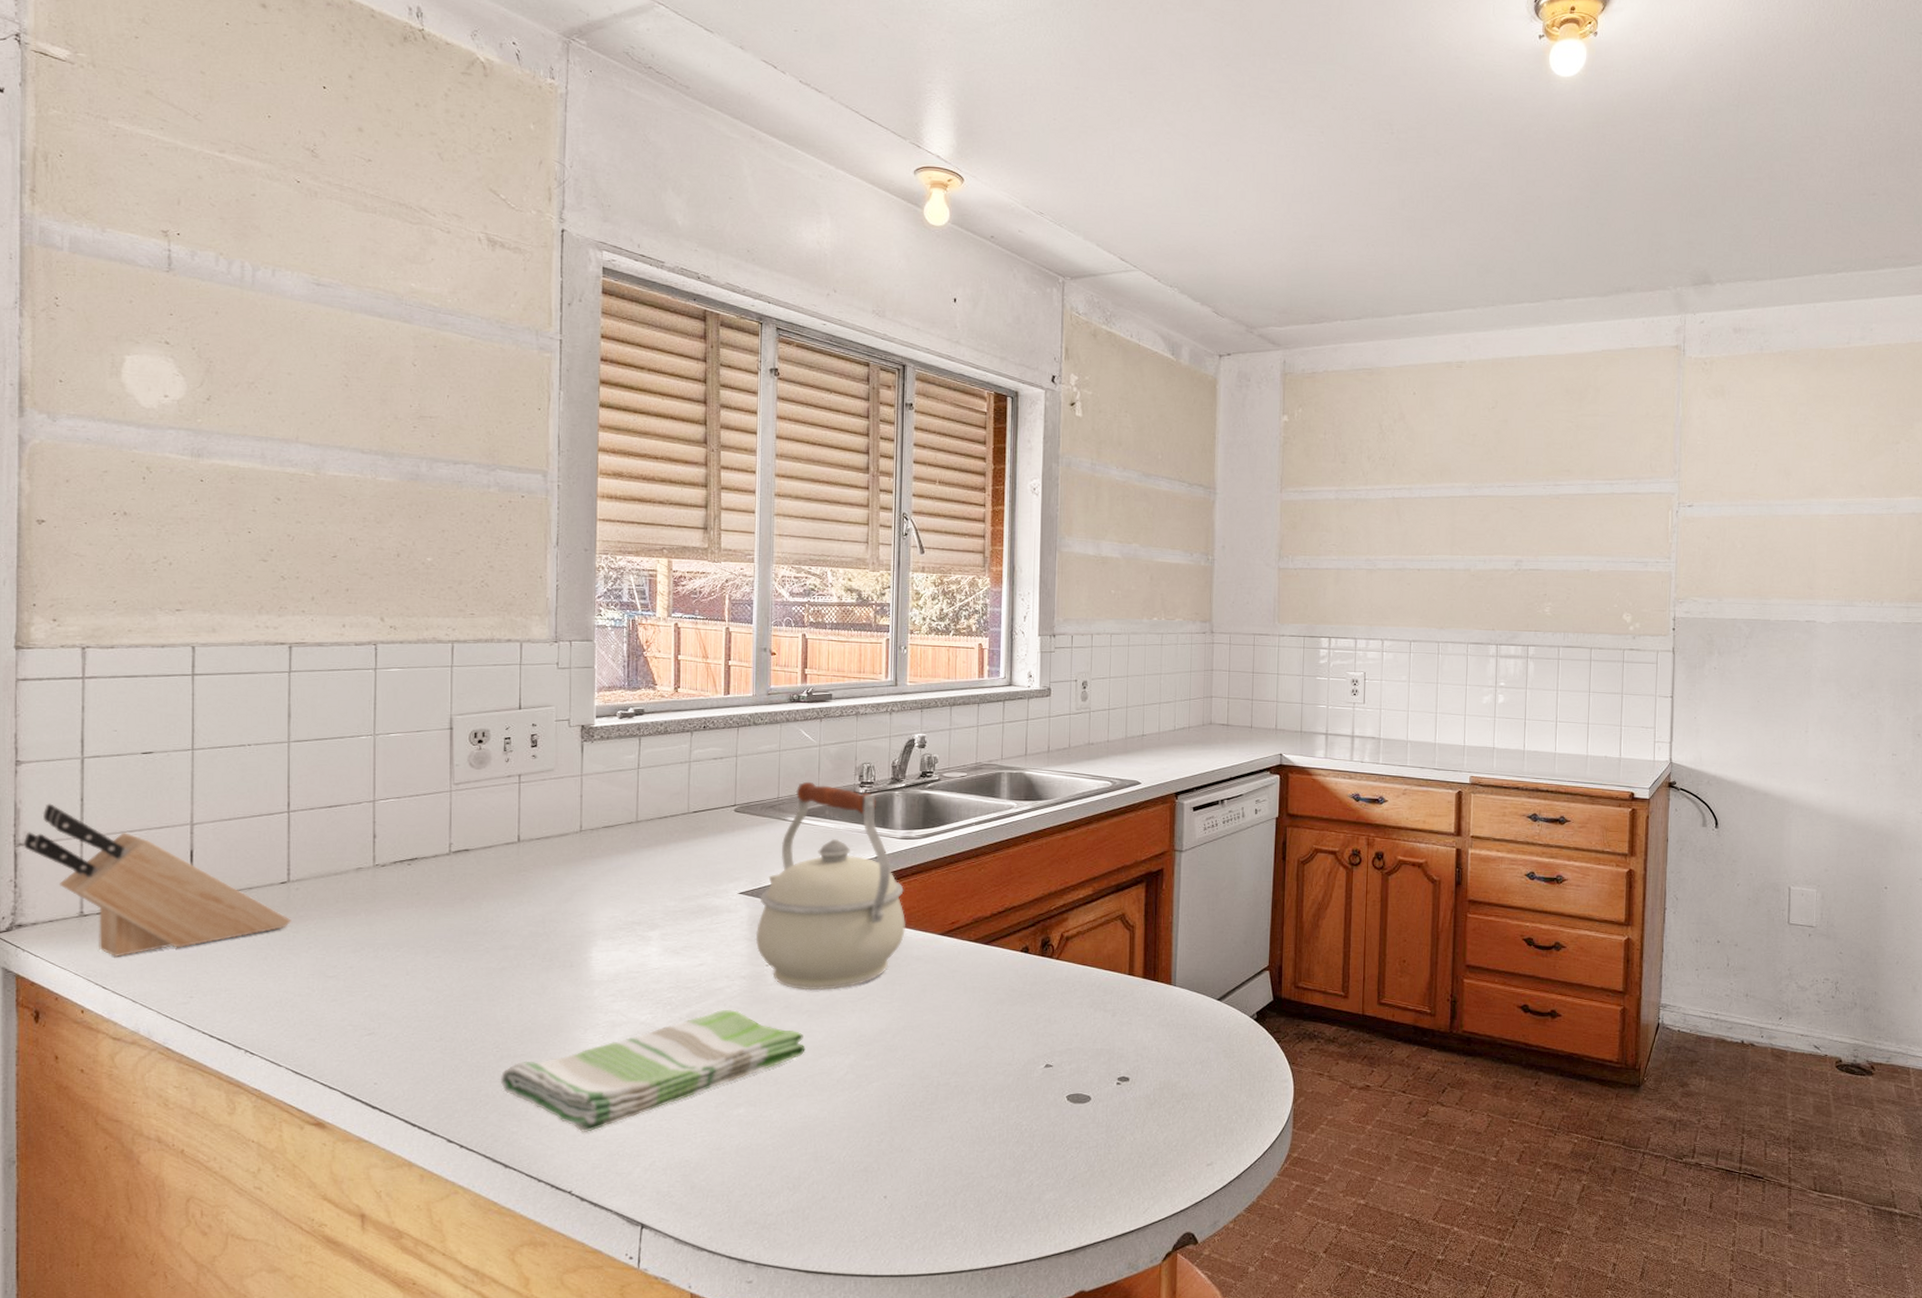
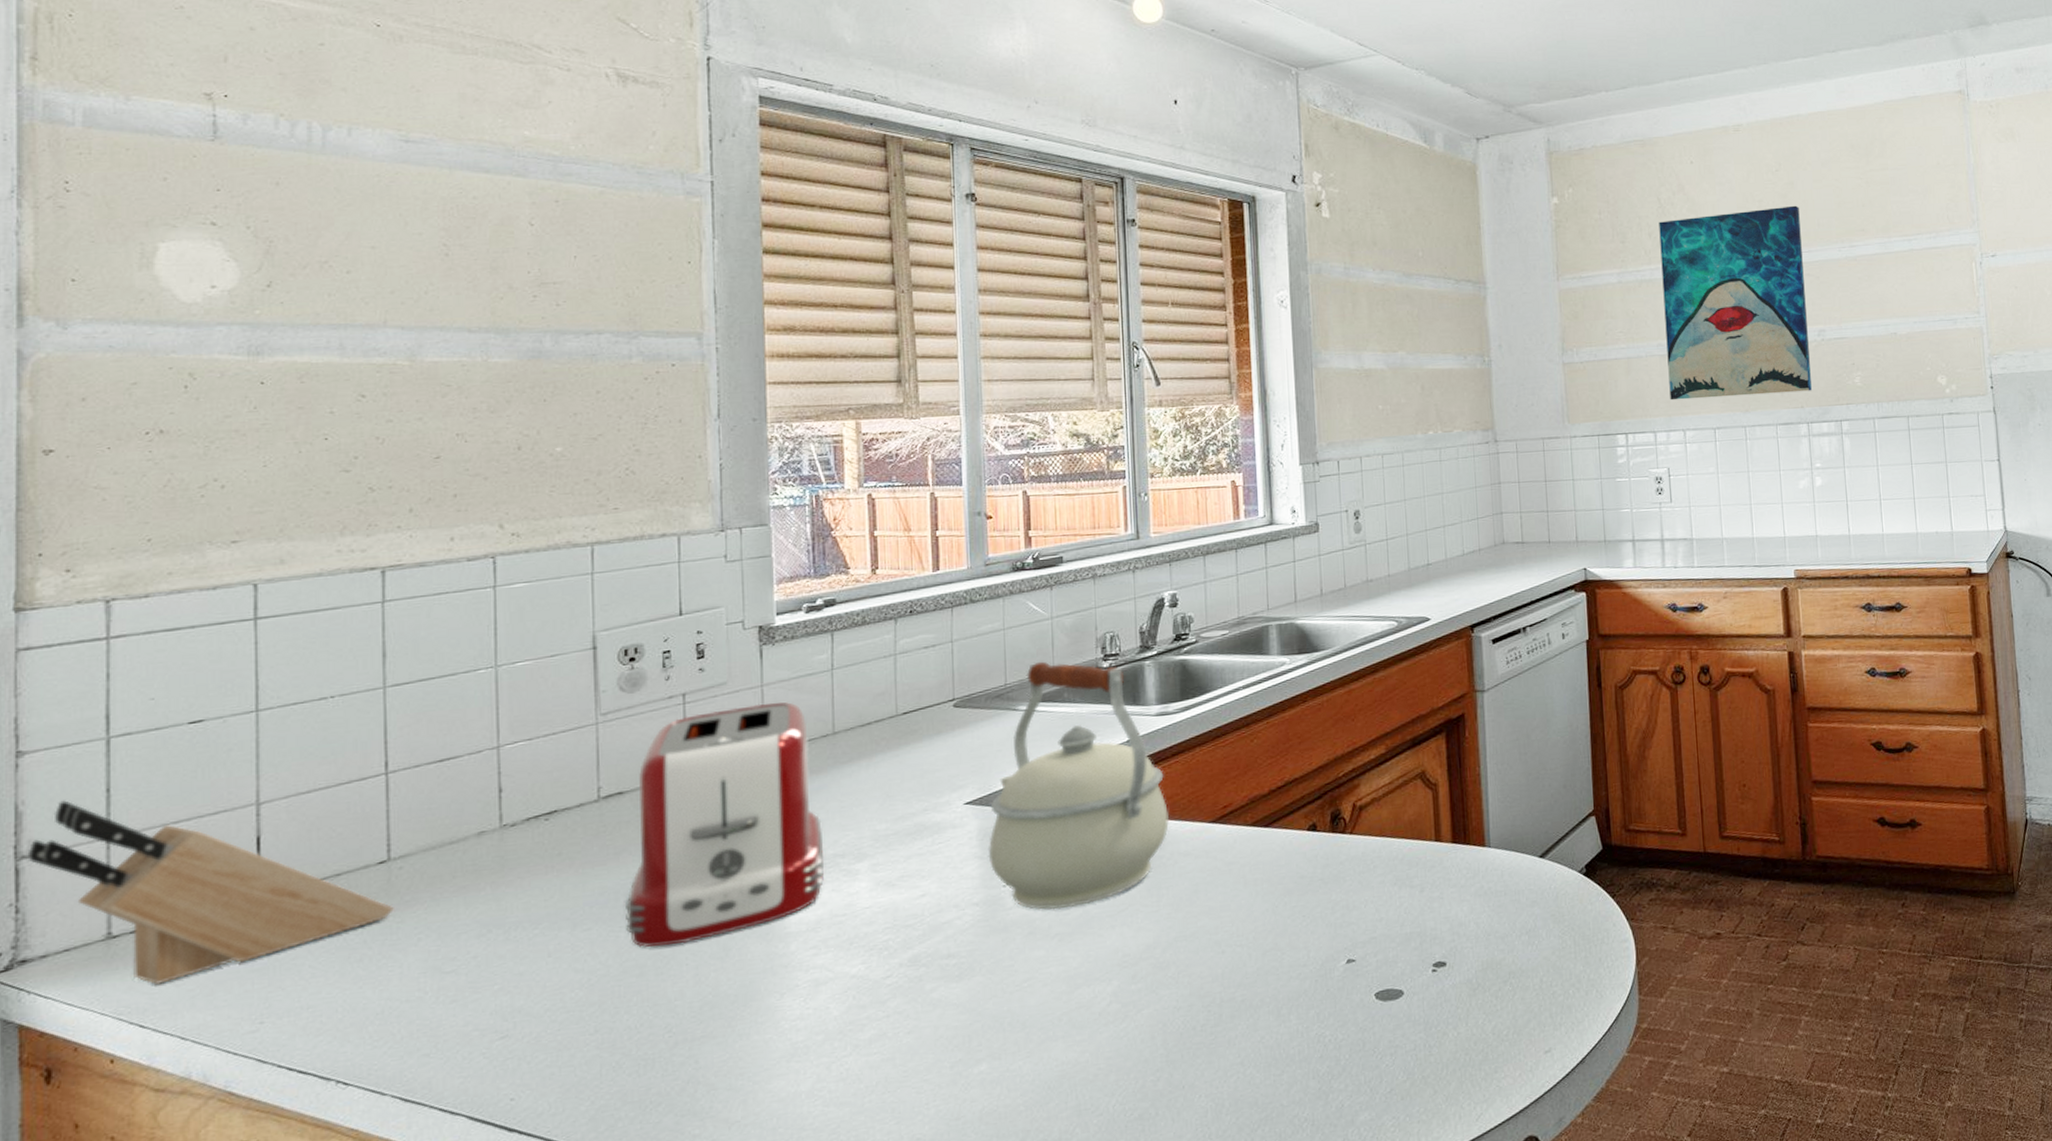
toaster: none [467,790,624,979] -> present [626,702,824,948]
dish towel: present [501,1009,806,1132] -> none [676,945,1058,1123]
wall art: none [1372,442,1510,616] -> present [1659,205,1812,401]

